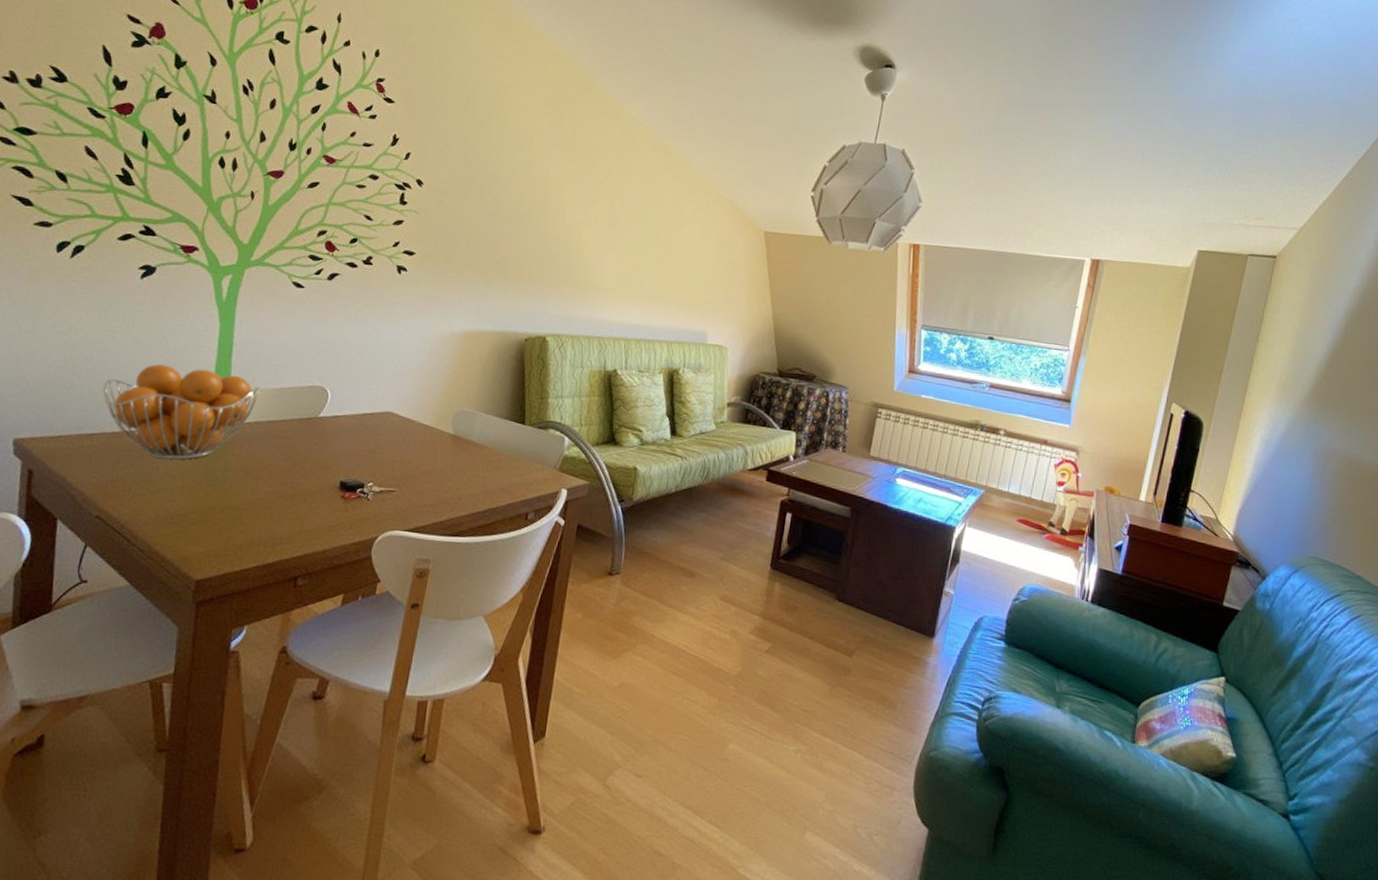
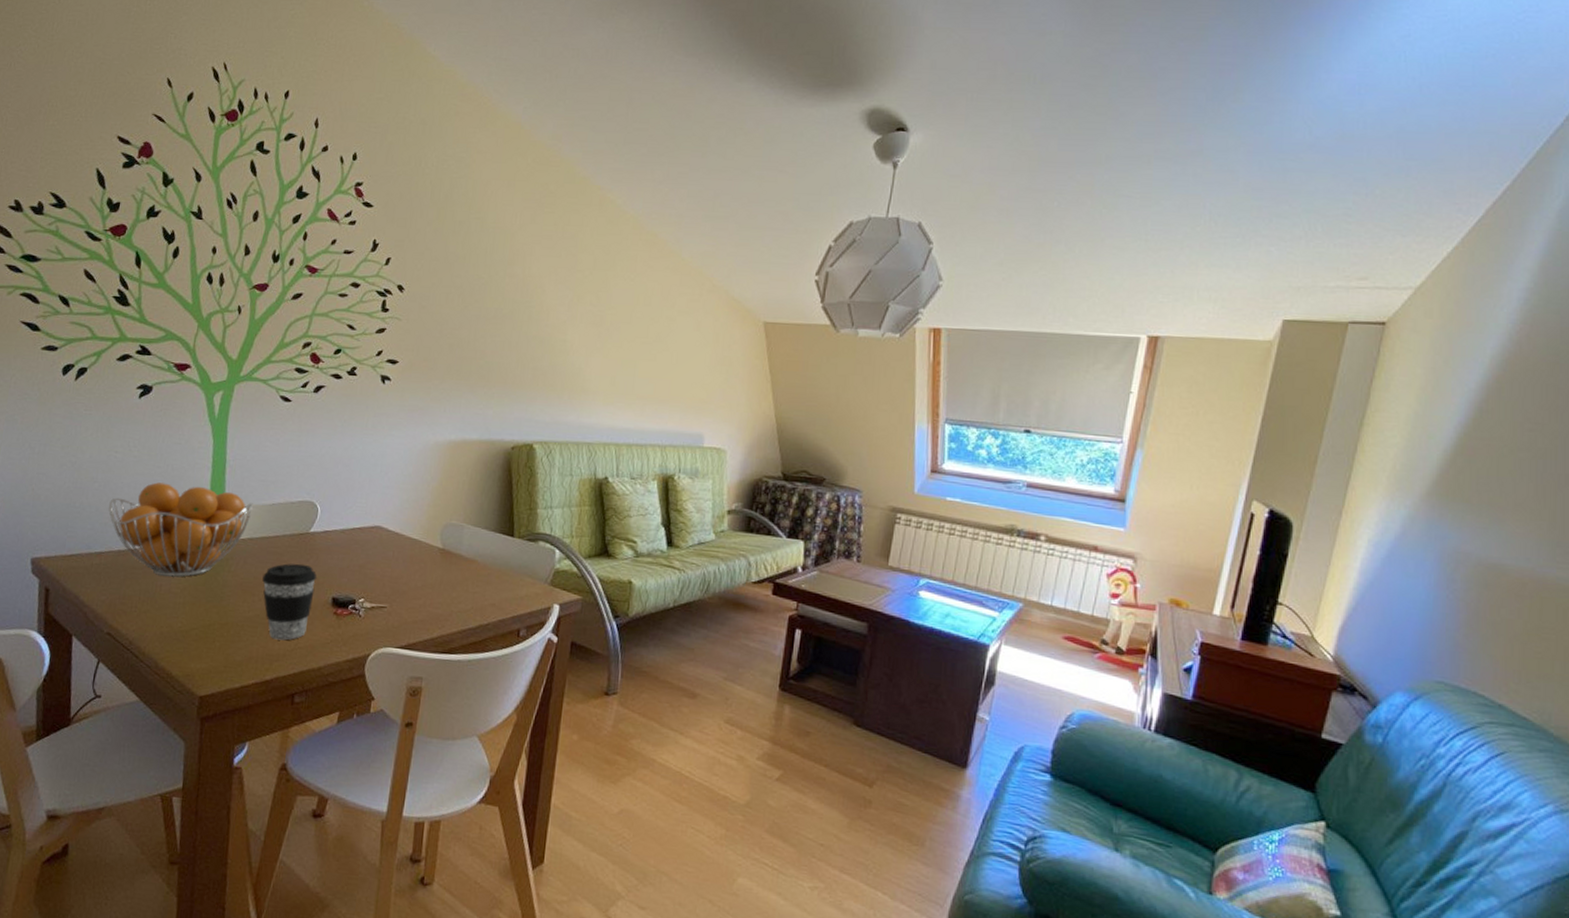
coffee cup: none [267,447,325,524] -> present [262,563,317,641]

